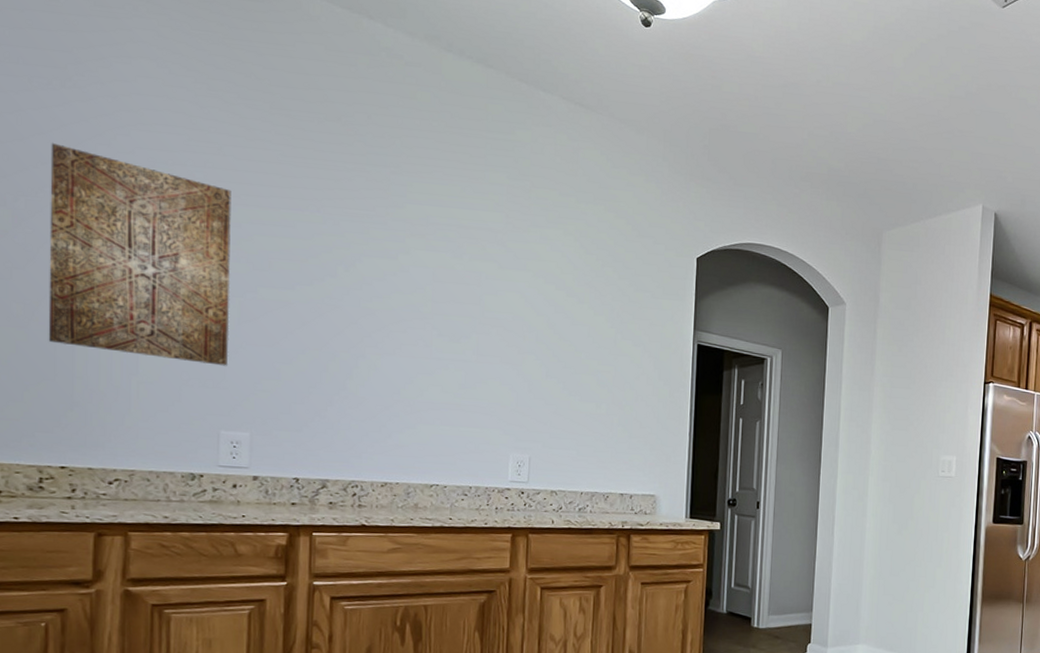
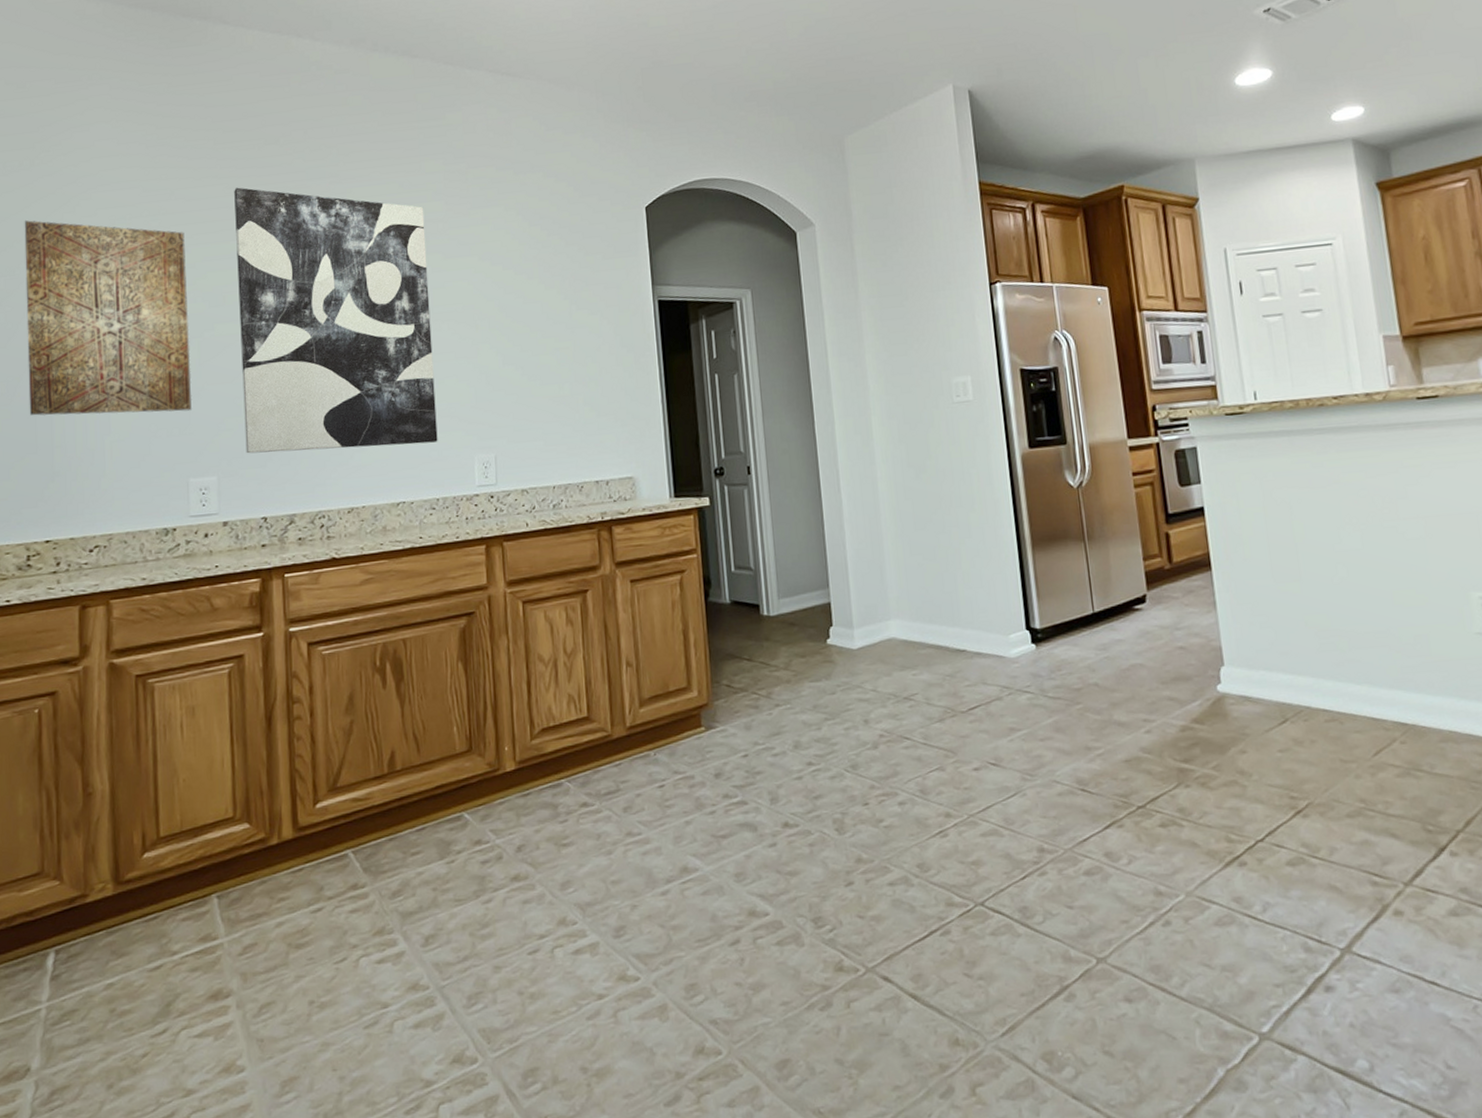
wall art: none [282,156,484,436] -> present [234,187,438,454]

